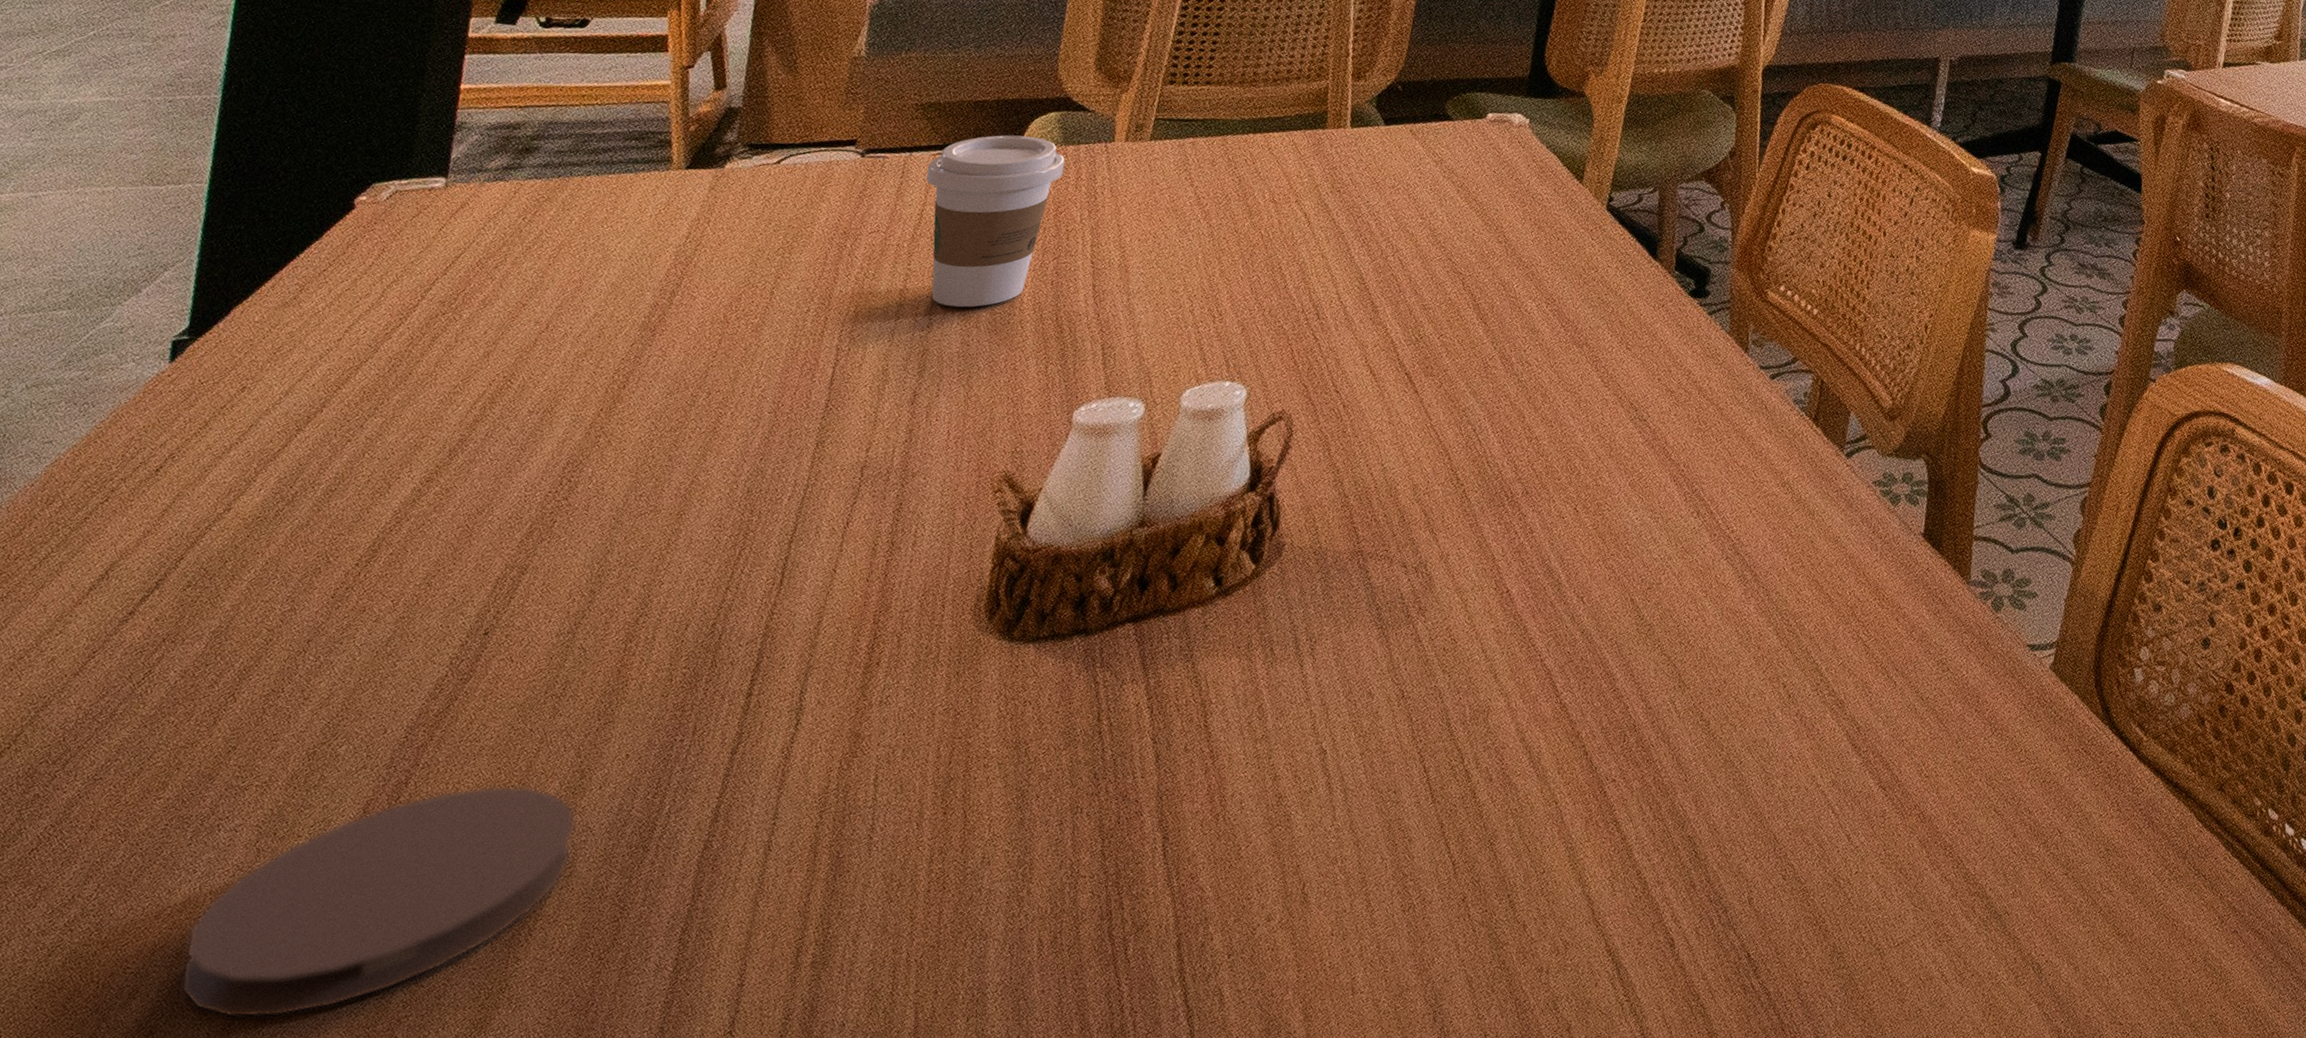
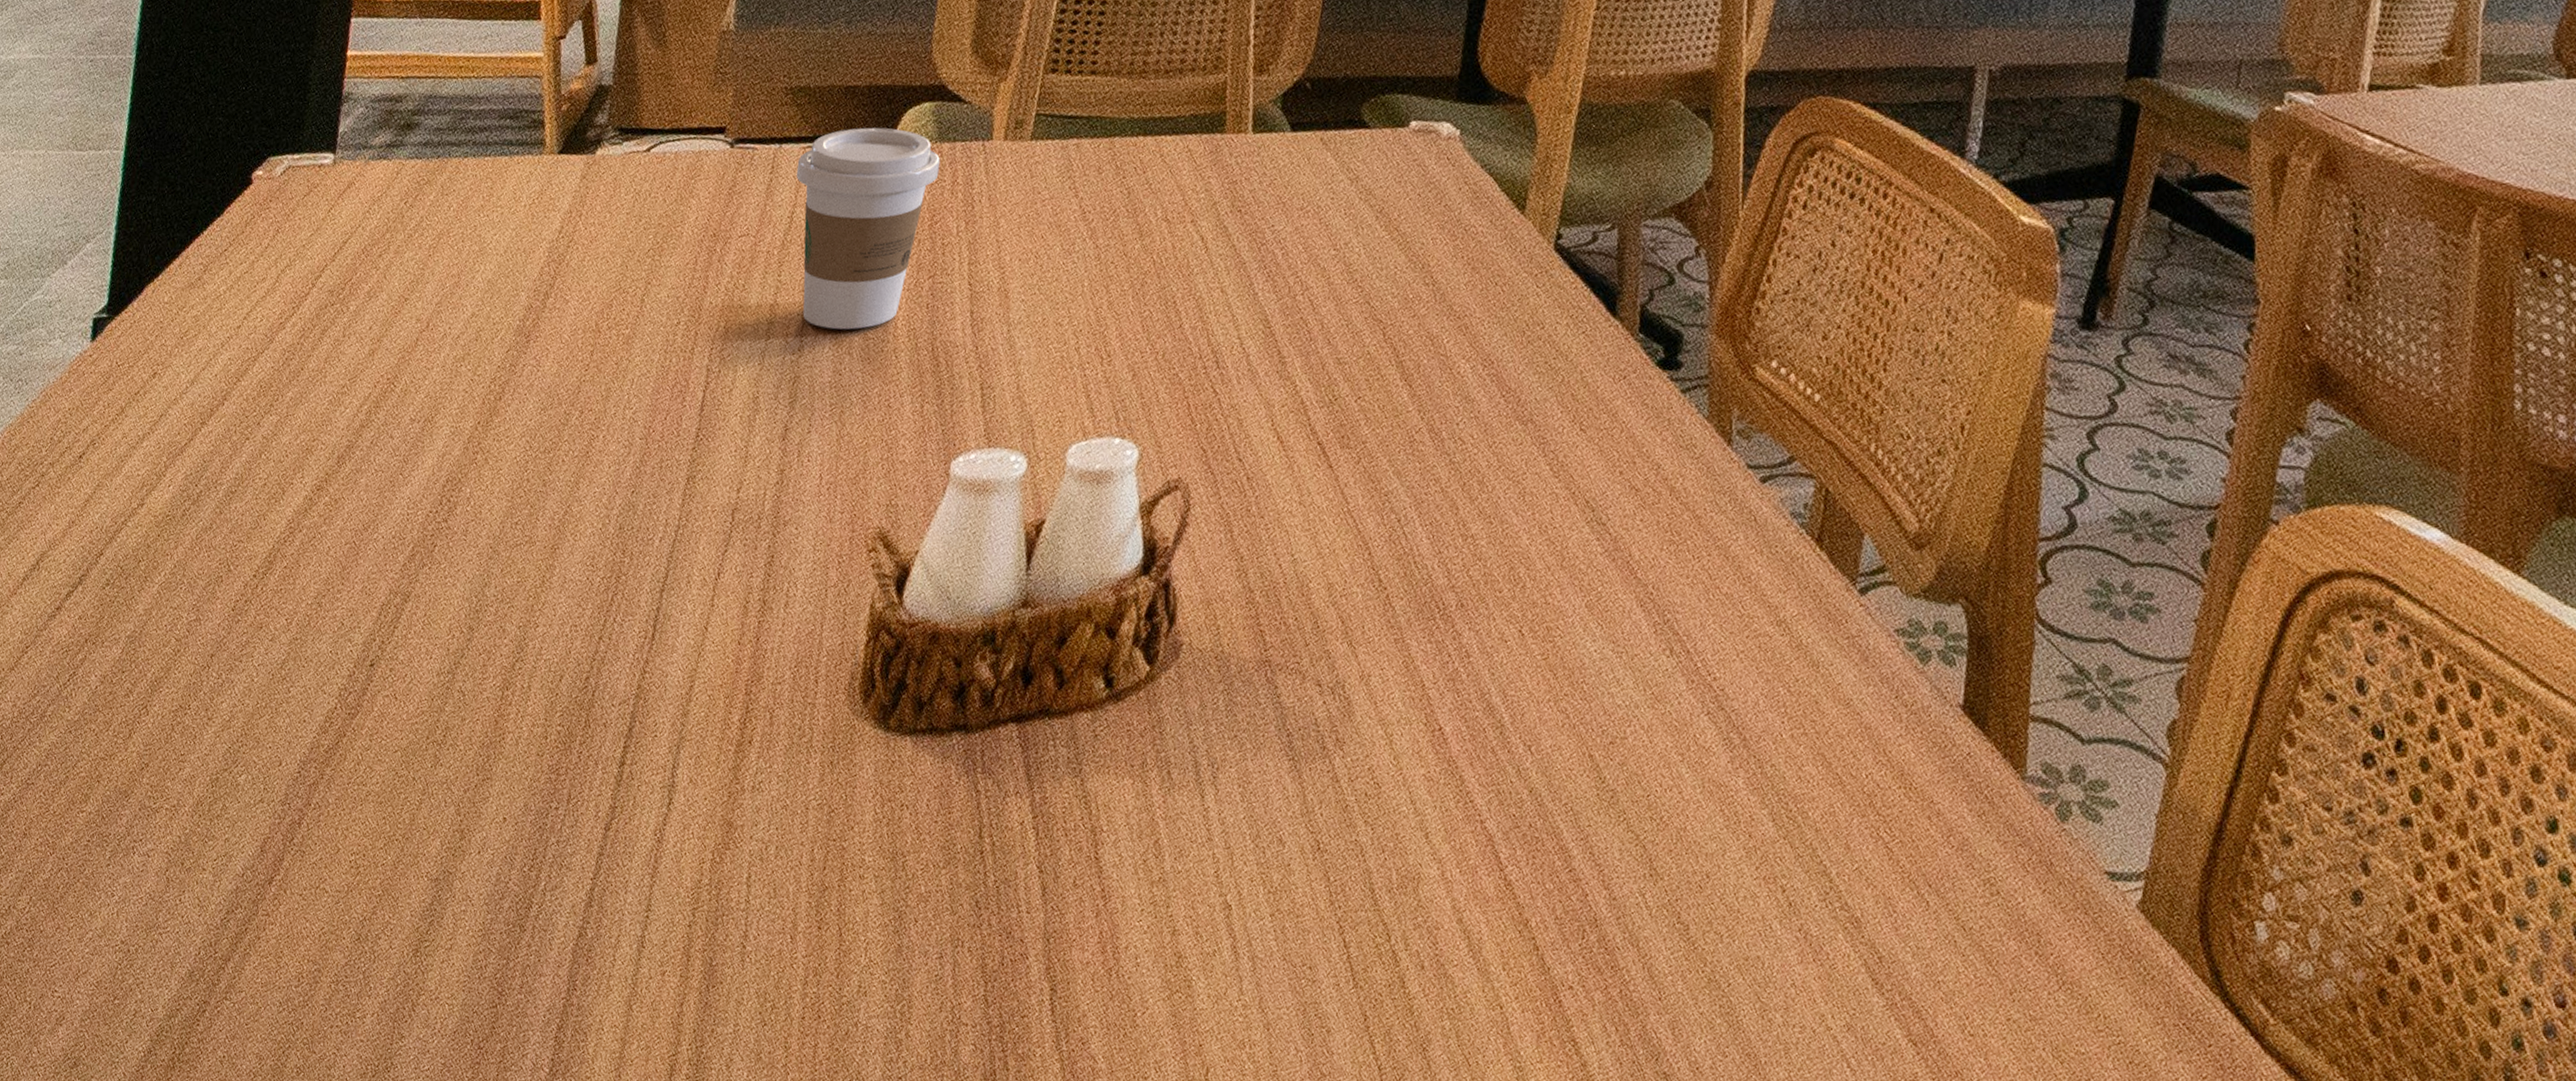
coaster: present [180,785,577,1018] -> none [100,836,457,1066]

